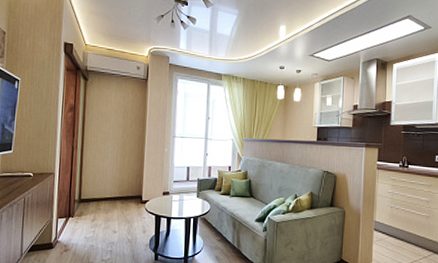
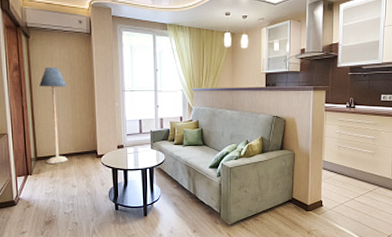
floor lamp: none [89,109,119,207] -> present [39,66,68,164]

